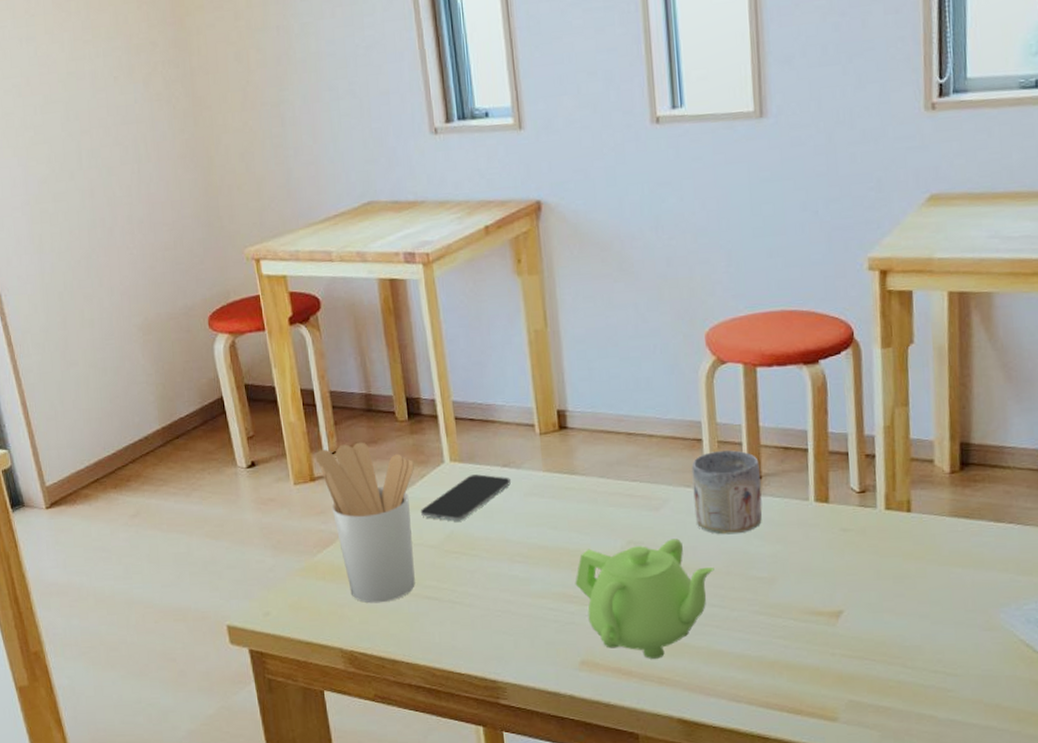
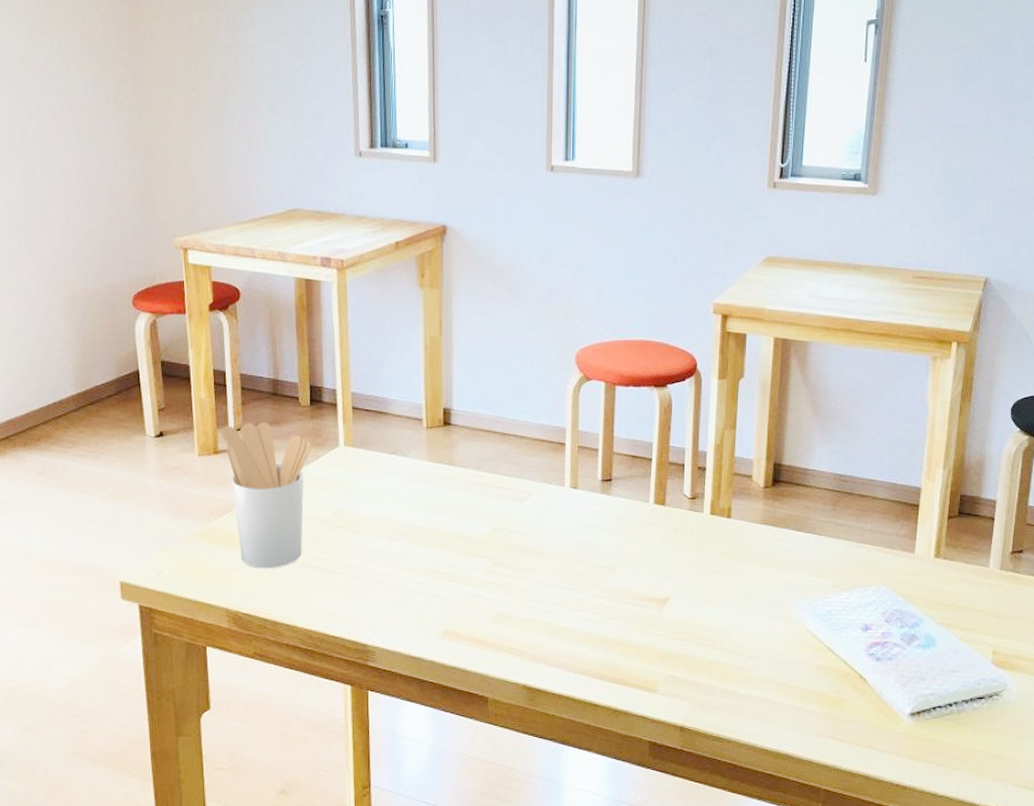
smartphone: present [420,474,511,522] -> none [312,459,397,500]
teapot: present [575,539,714,659] -> none [445,528,566,632]
mug: present [691,450,763,535] -> none [554,455,611,527]

